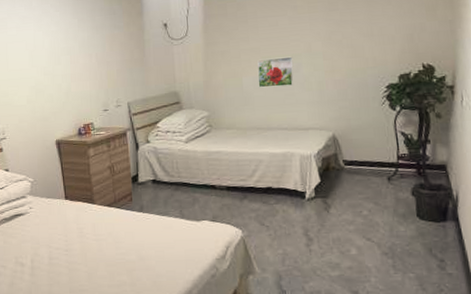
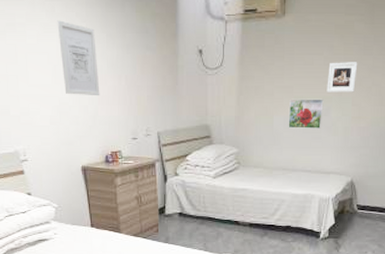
wall art: none [34,12,73,75] -> present [57,20,100,96]
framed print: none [294,18,325,50] -> present [326,62,358,92]

